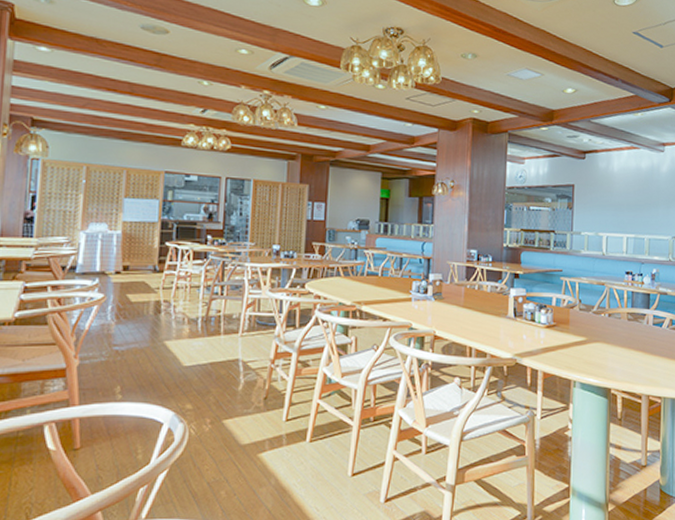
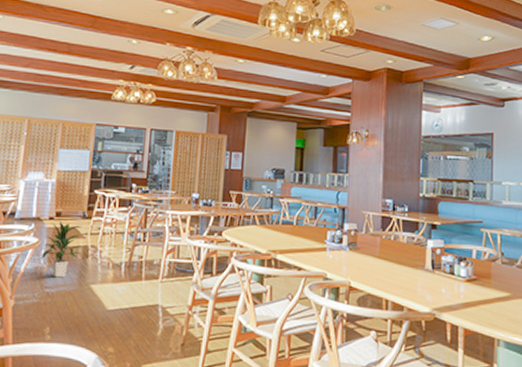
indoor plant: none [108,276,158,335] -> present [41,221,86,278]

